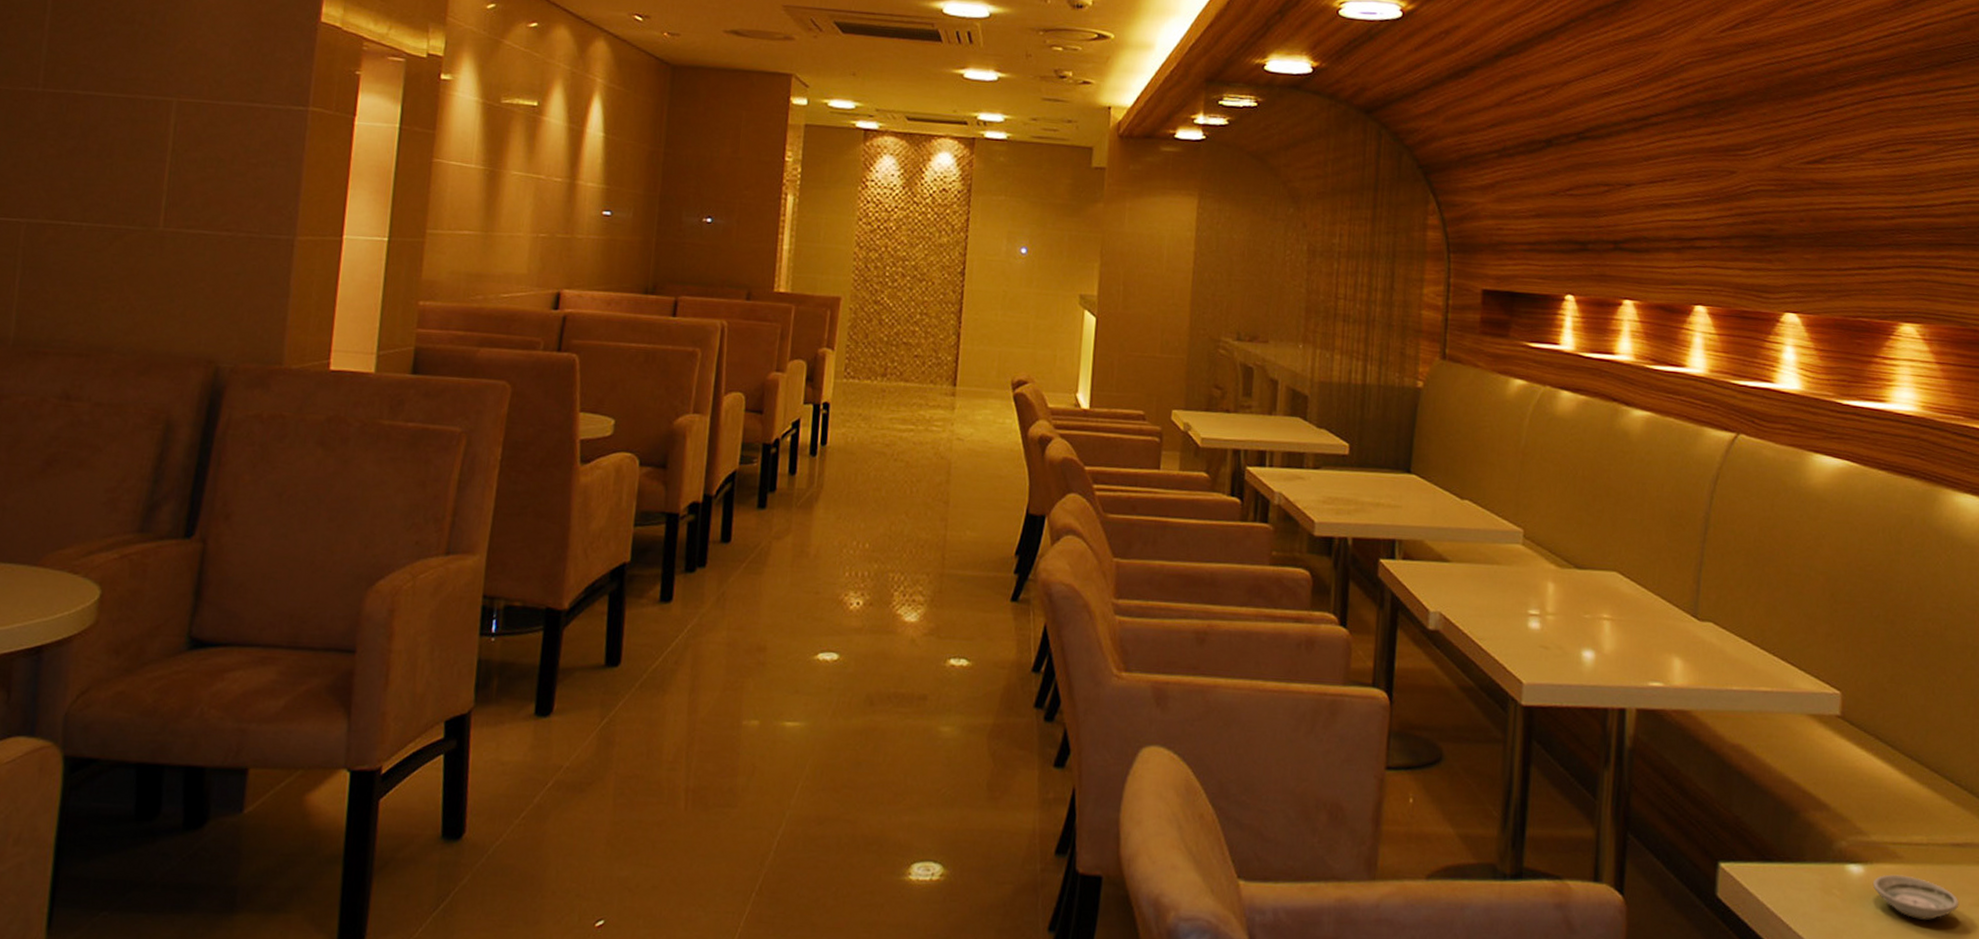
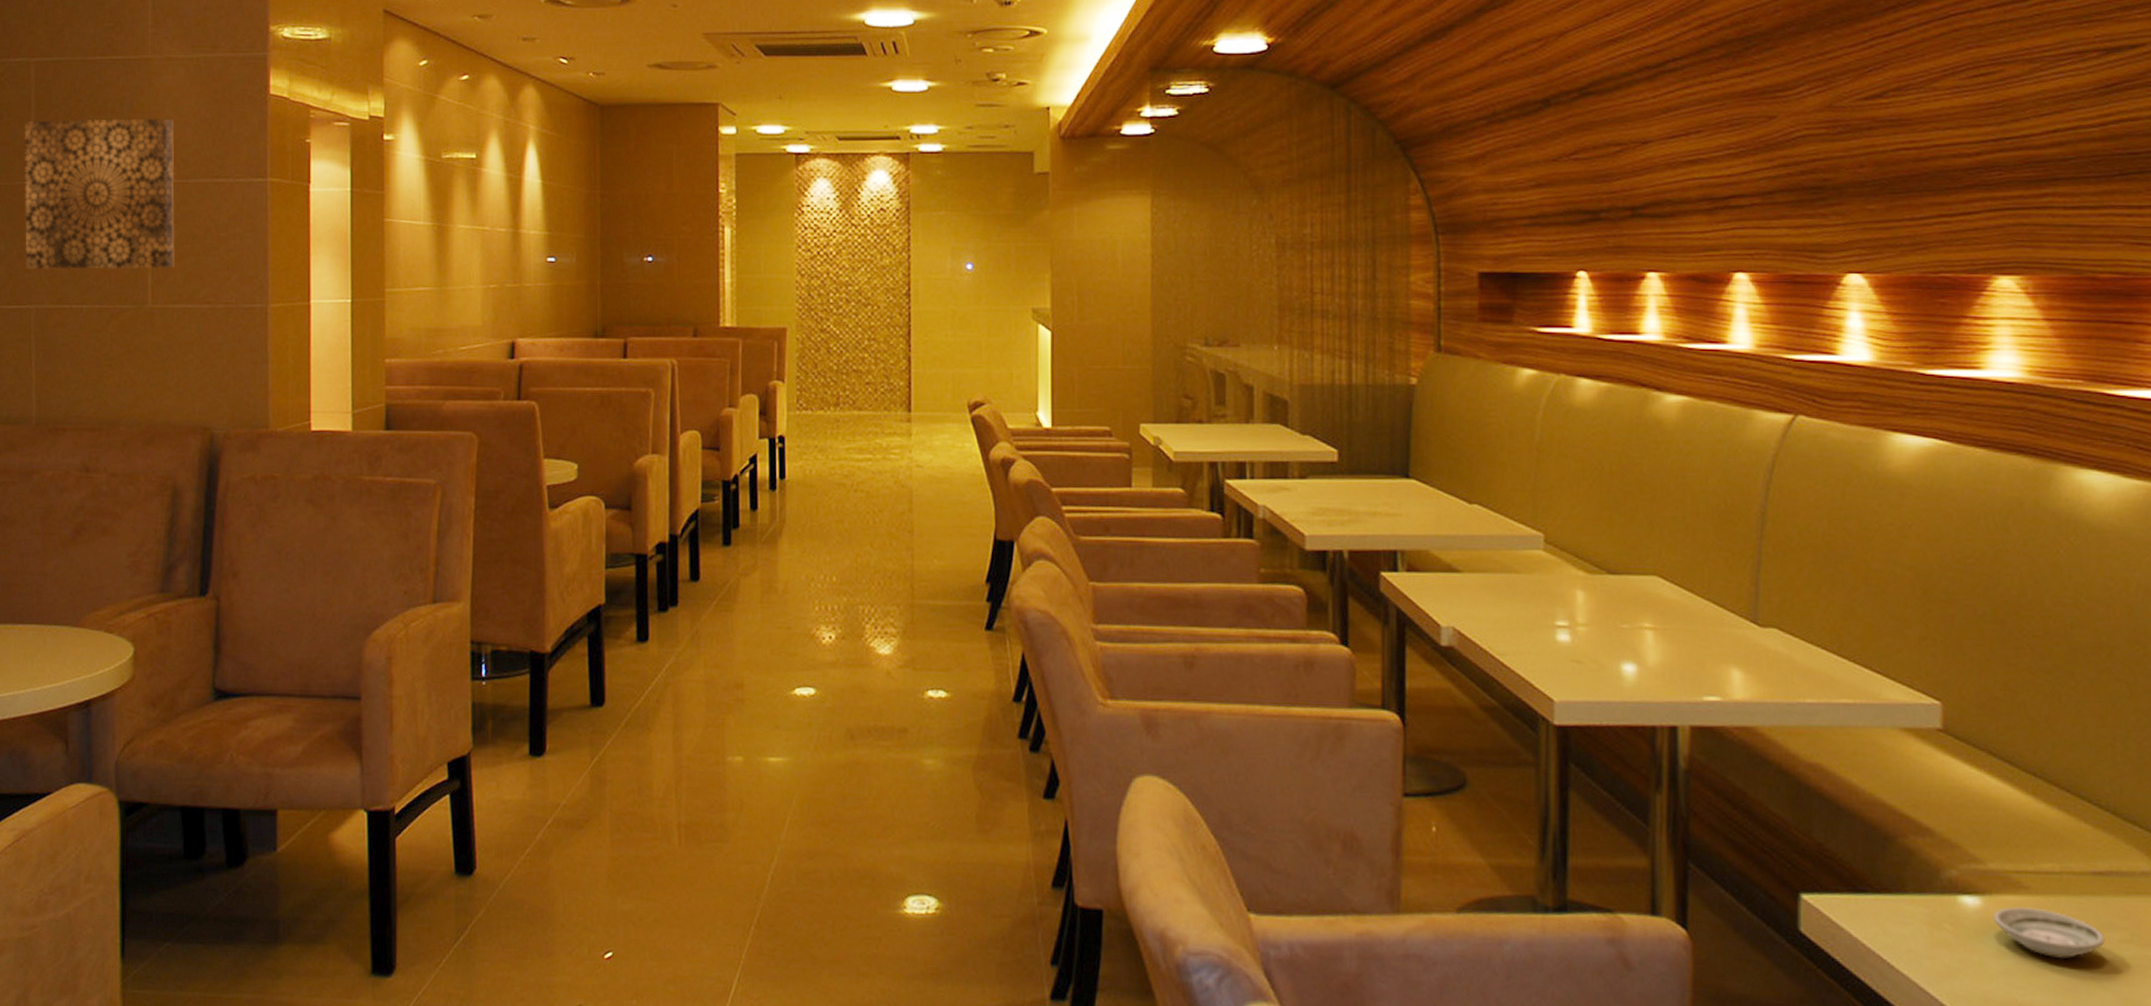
wall art: none [20,23,210,192] -> present [24,118,175,270]

